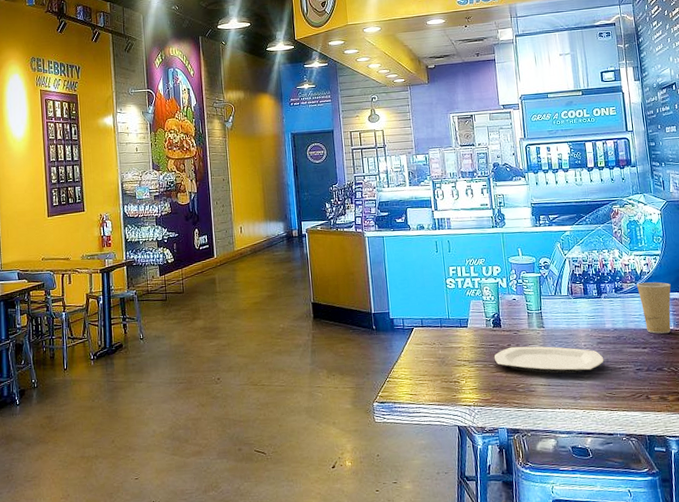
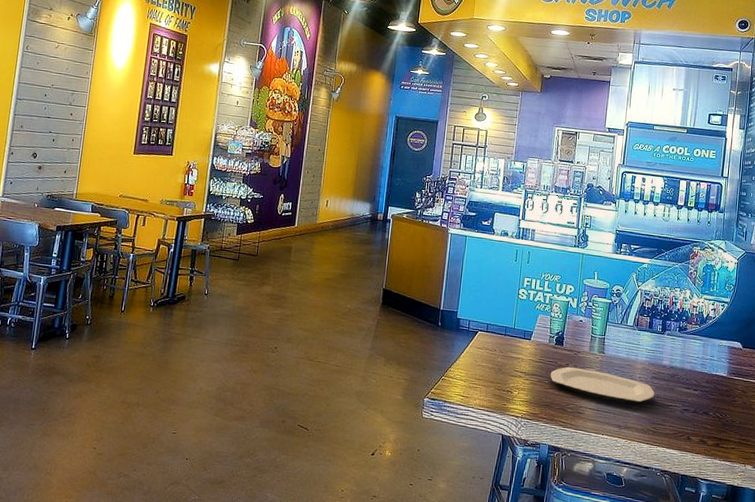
paper cup: present [636,282,671,334] -> none [700,326,733,380]

